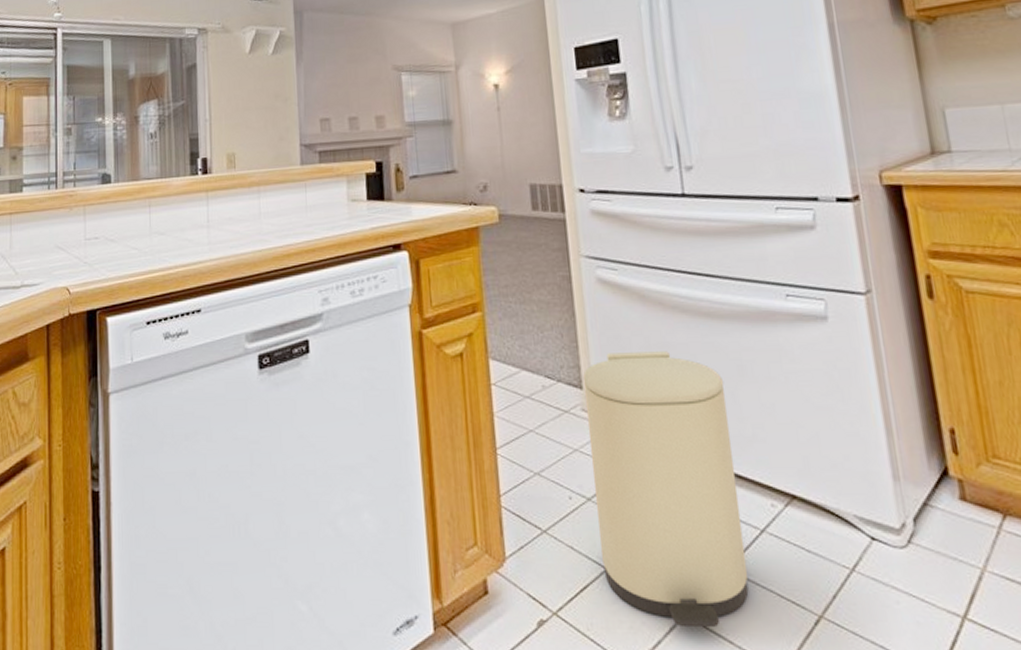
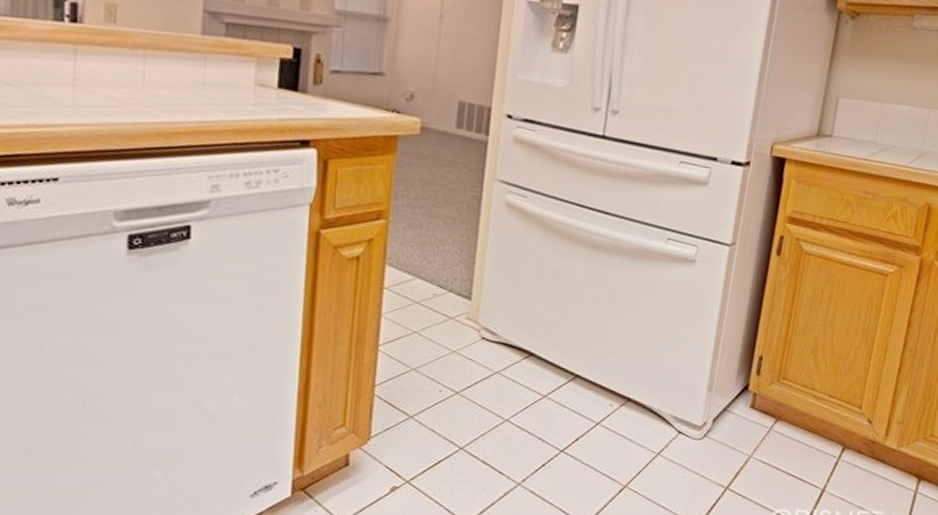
pedal bin: present [582,351,749,628] -> none [458,271,597,494]

